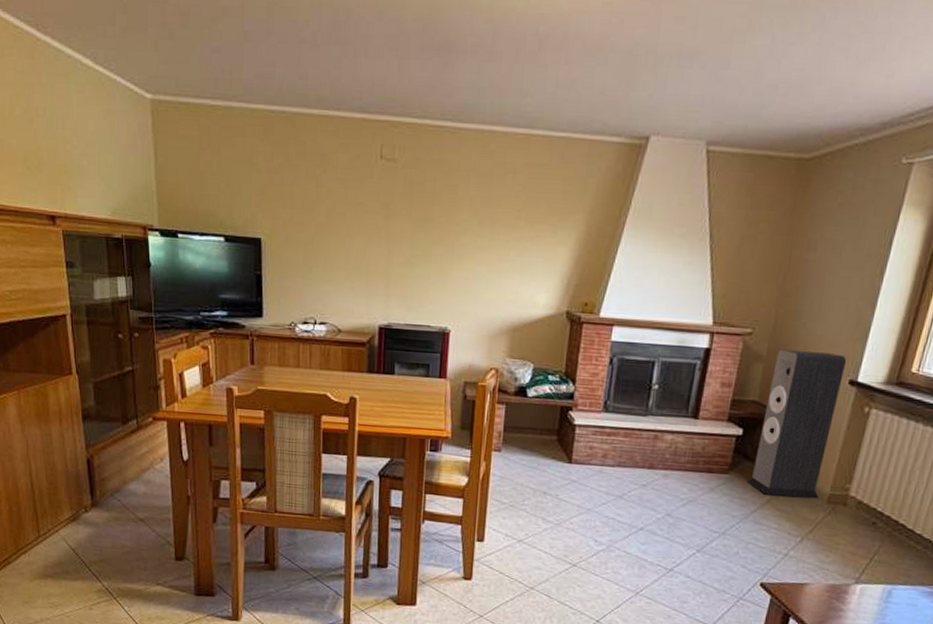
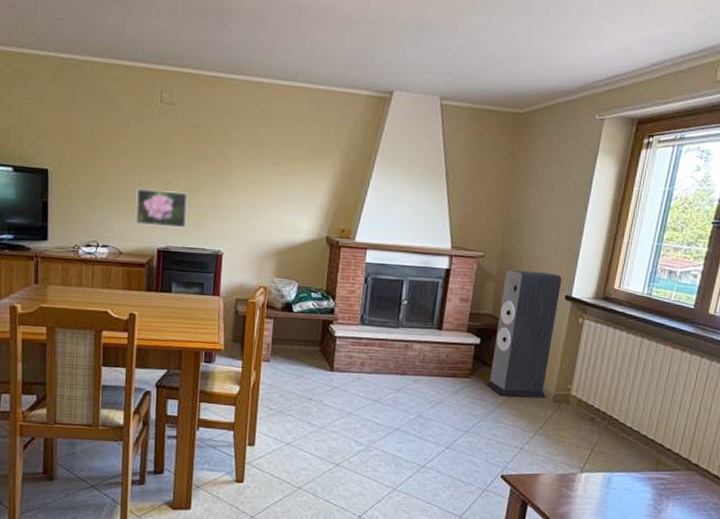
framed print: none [355,259,412,303] -> present [135,189,188,228]

